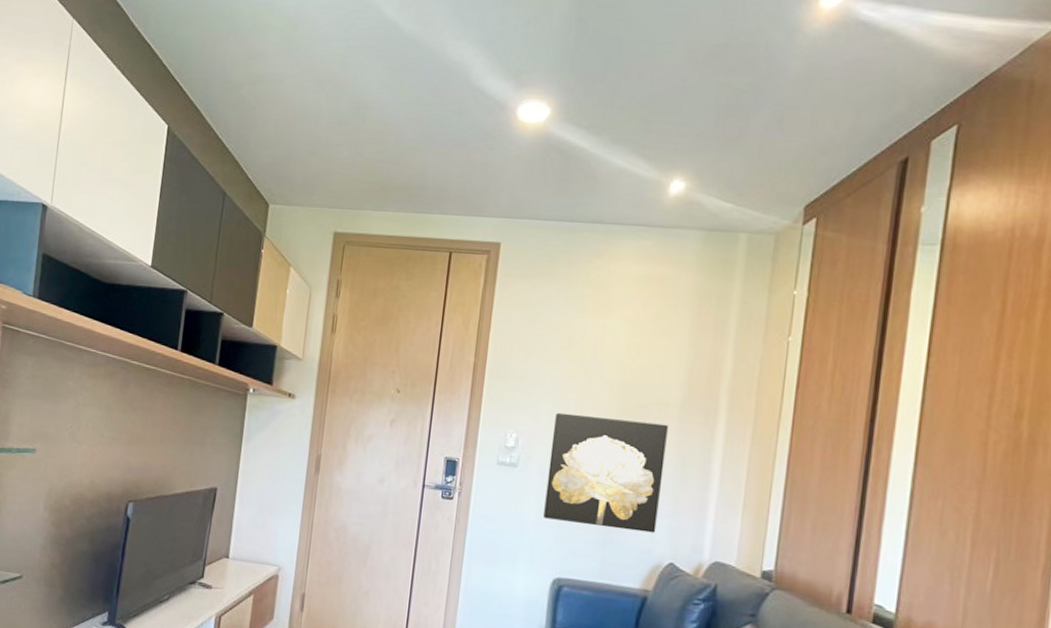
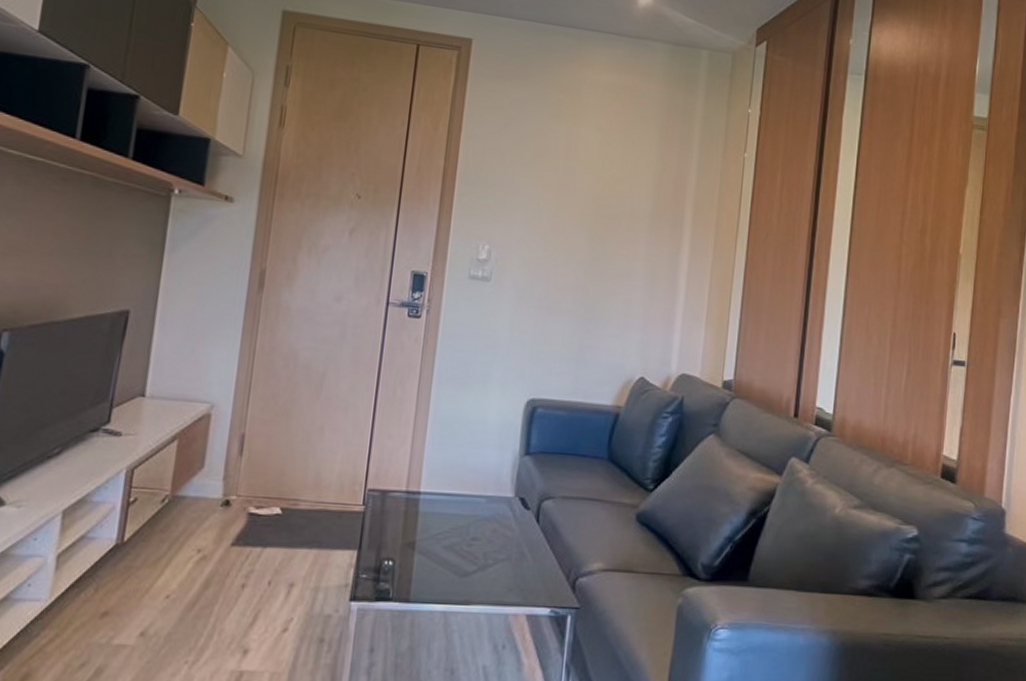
wall art: present [543,412,668,533] -> none [517,223,639,348]

